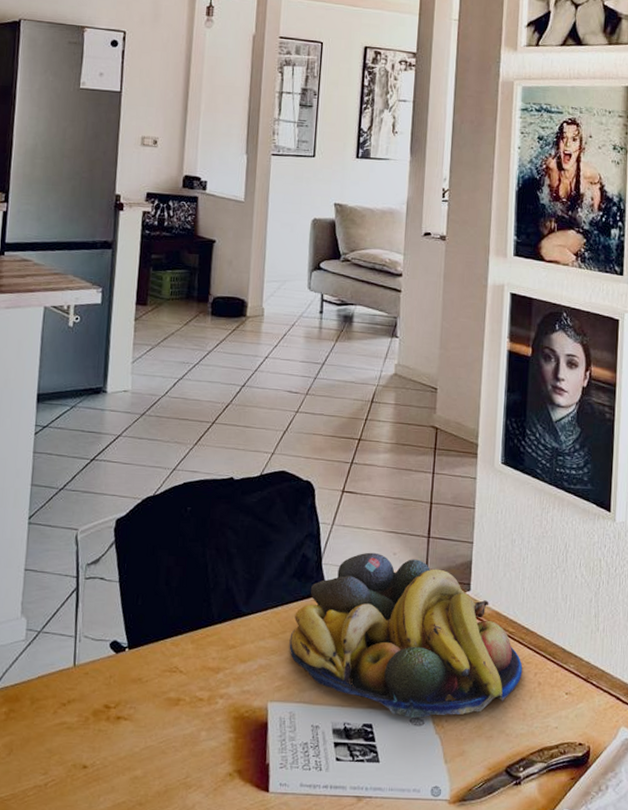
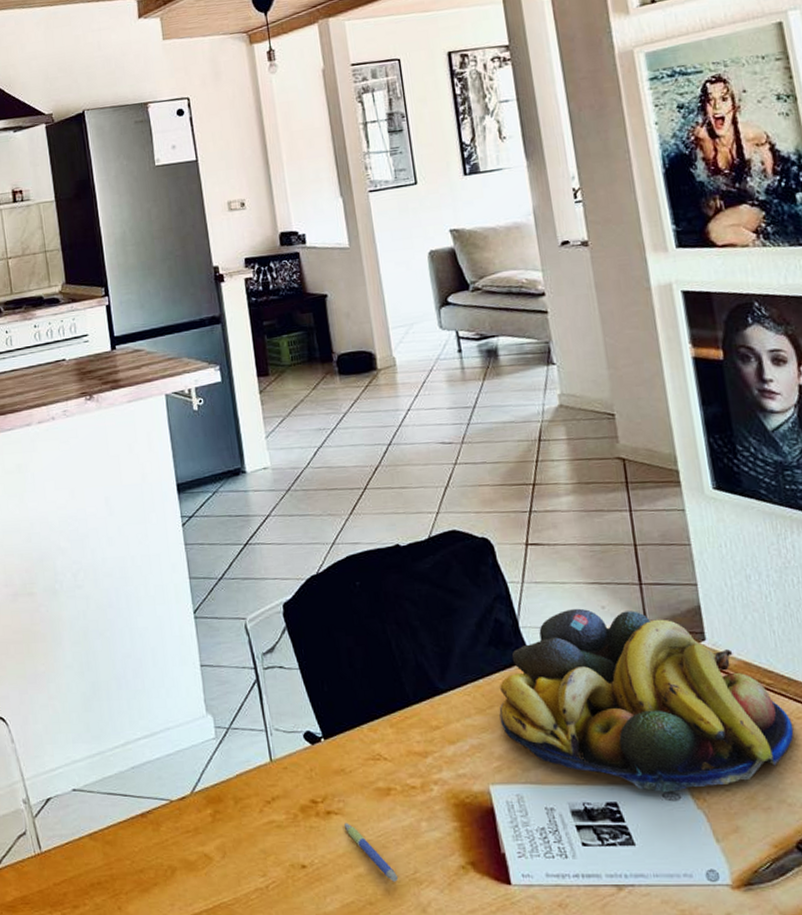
pen: none [130,728,171,785] -> present [343,823,399,882]

